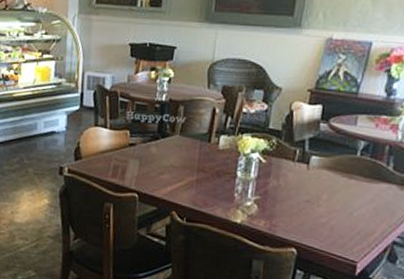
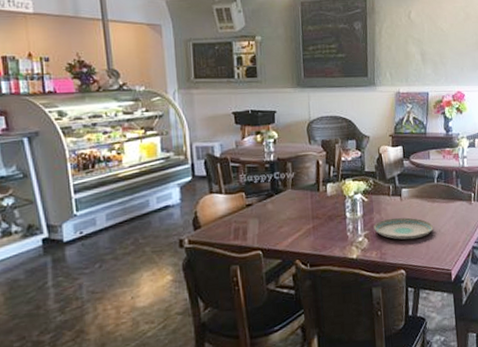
plate: none [267,187,345,217] -> present [374,217,434,240]

